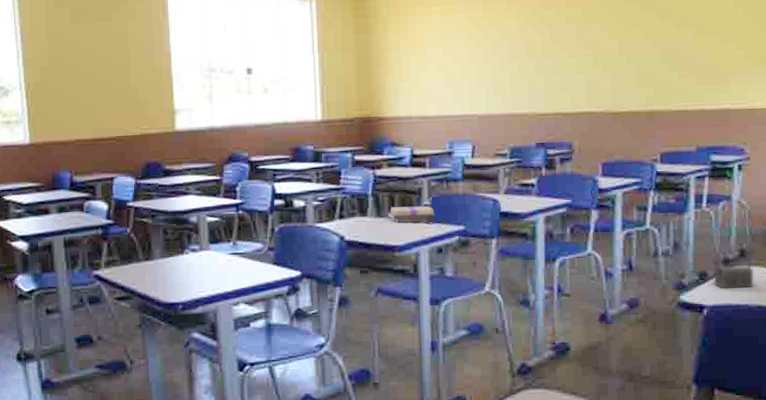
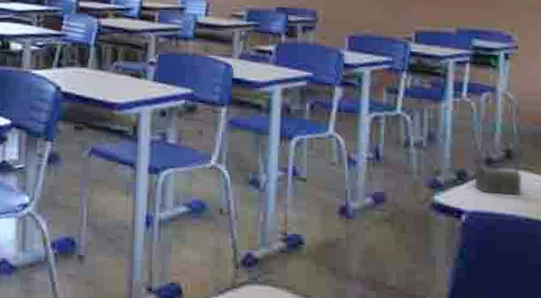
books: present [388,206,436,224] -> none [109,60,162,82]

